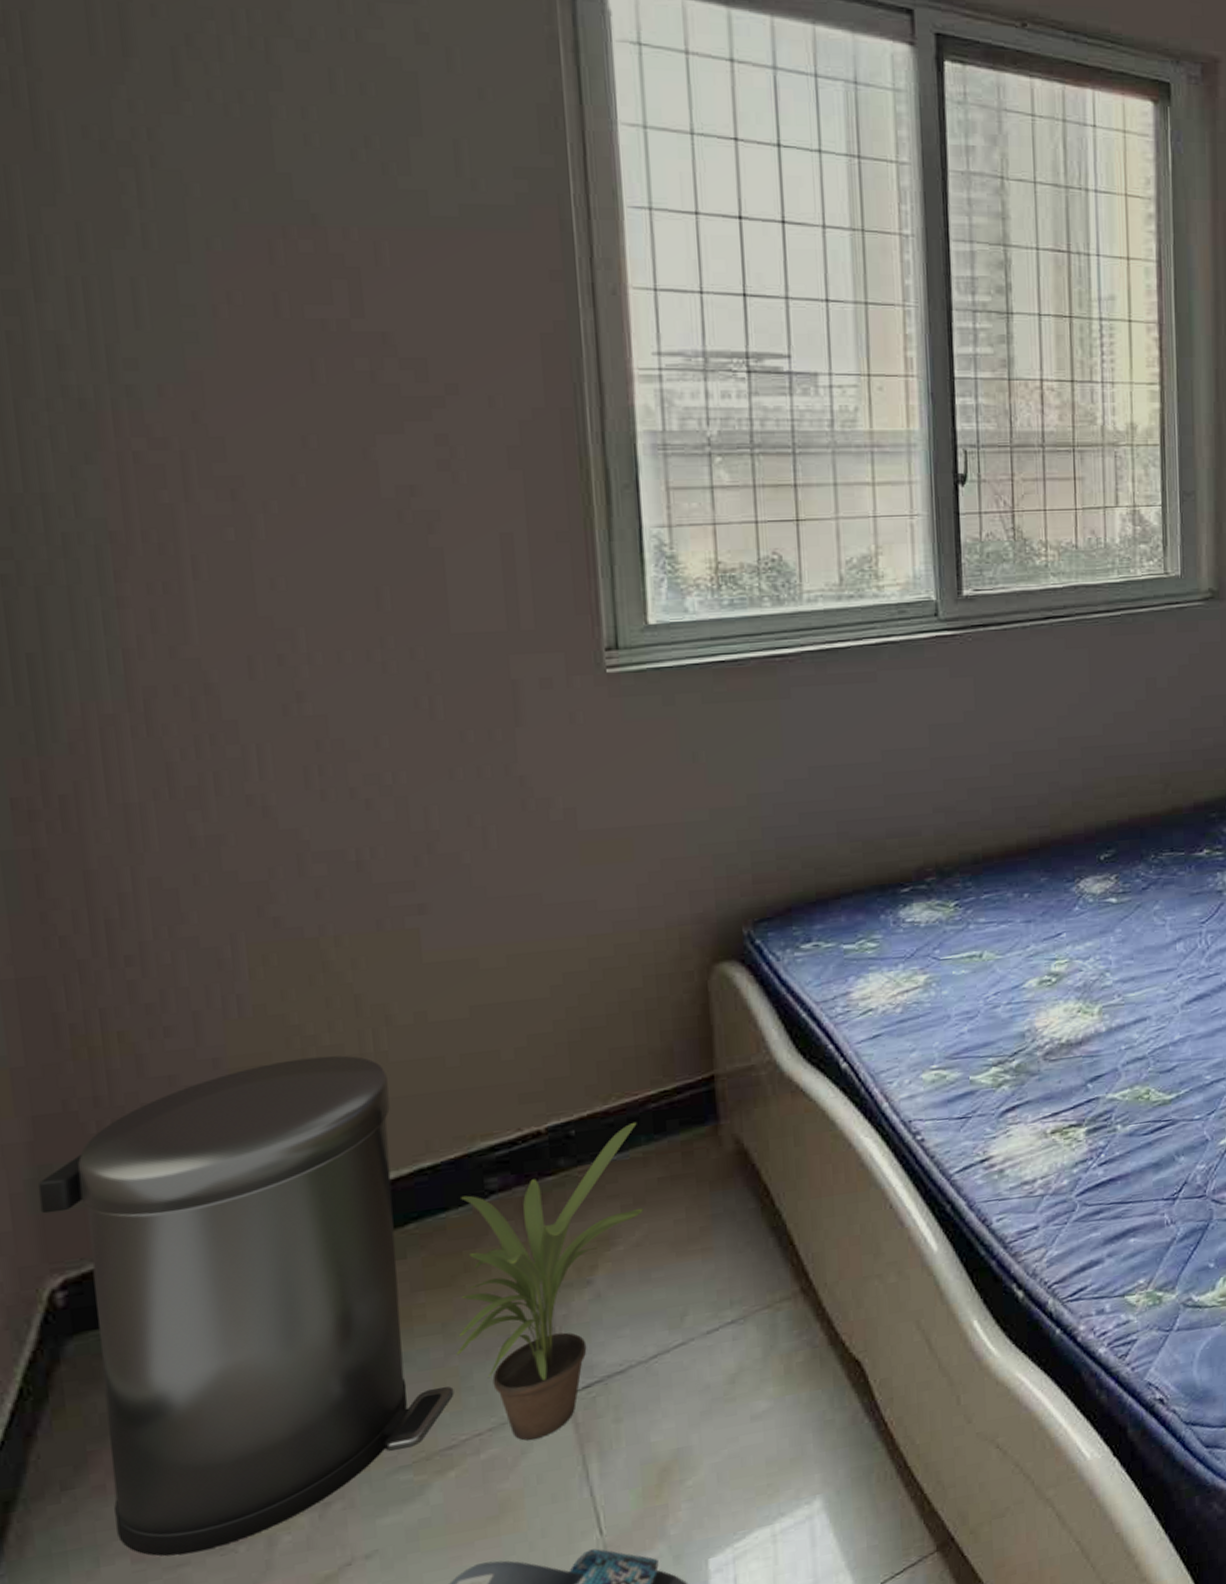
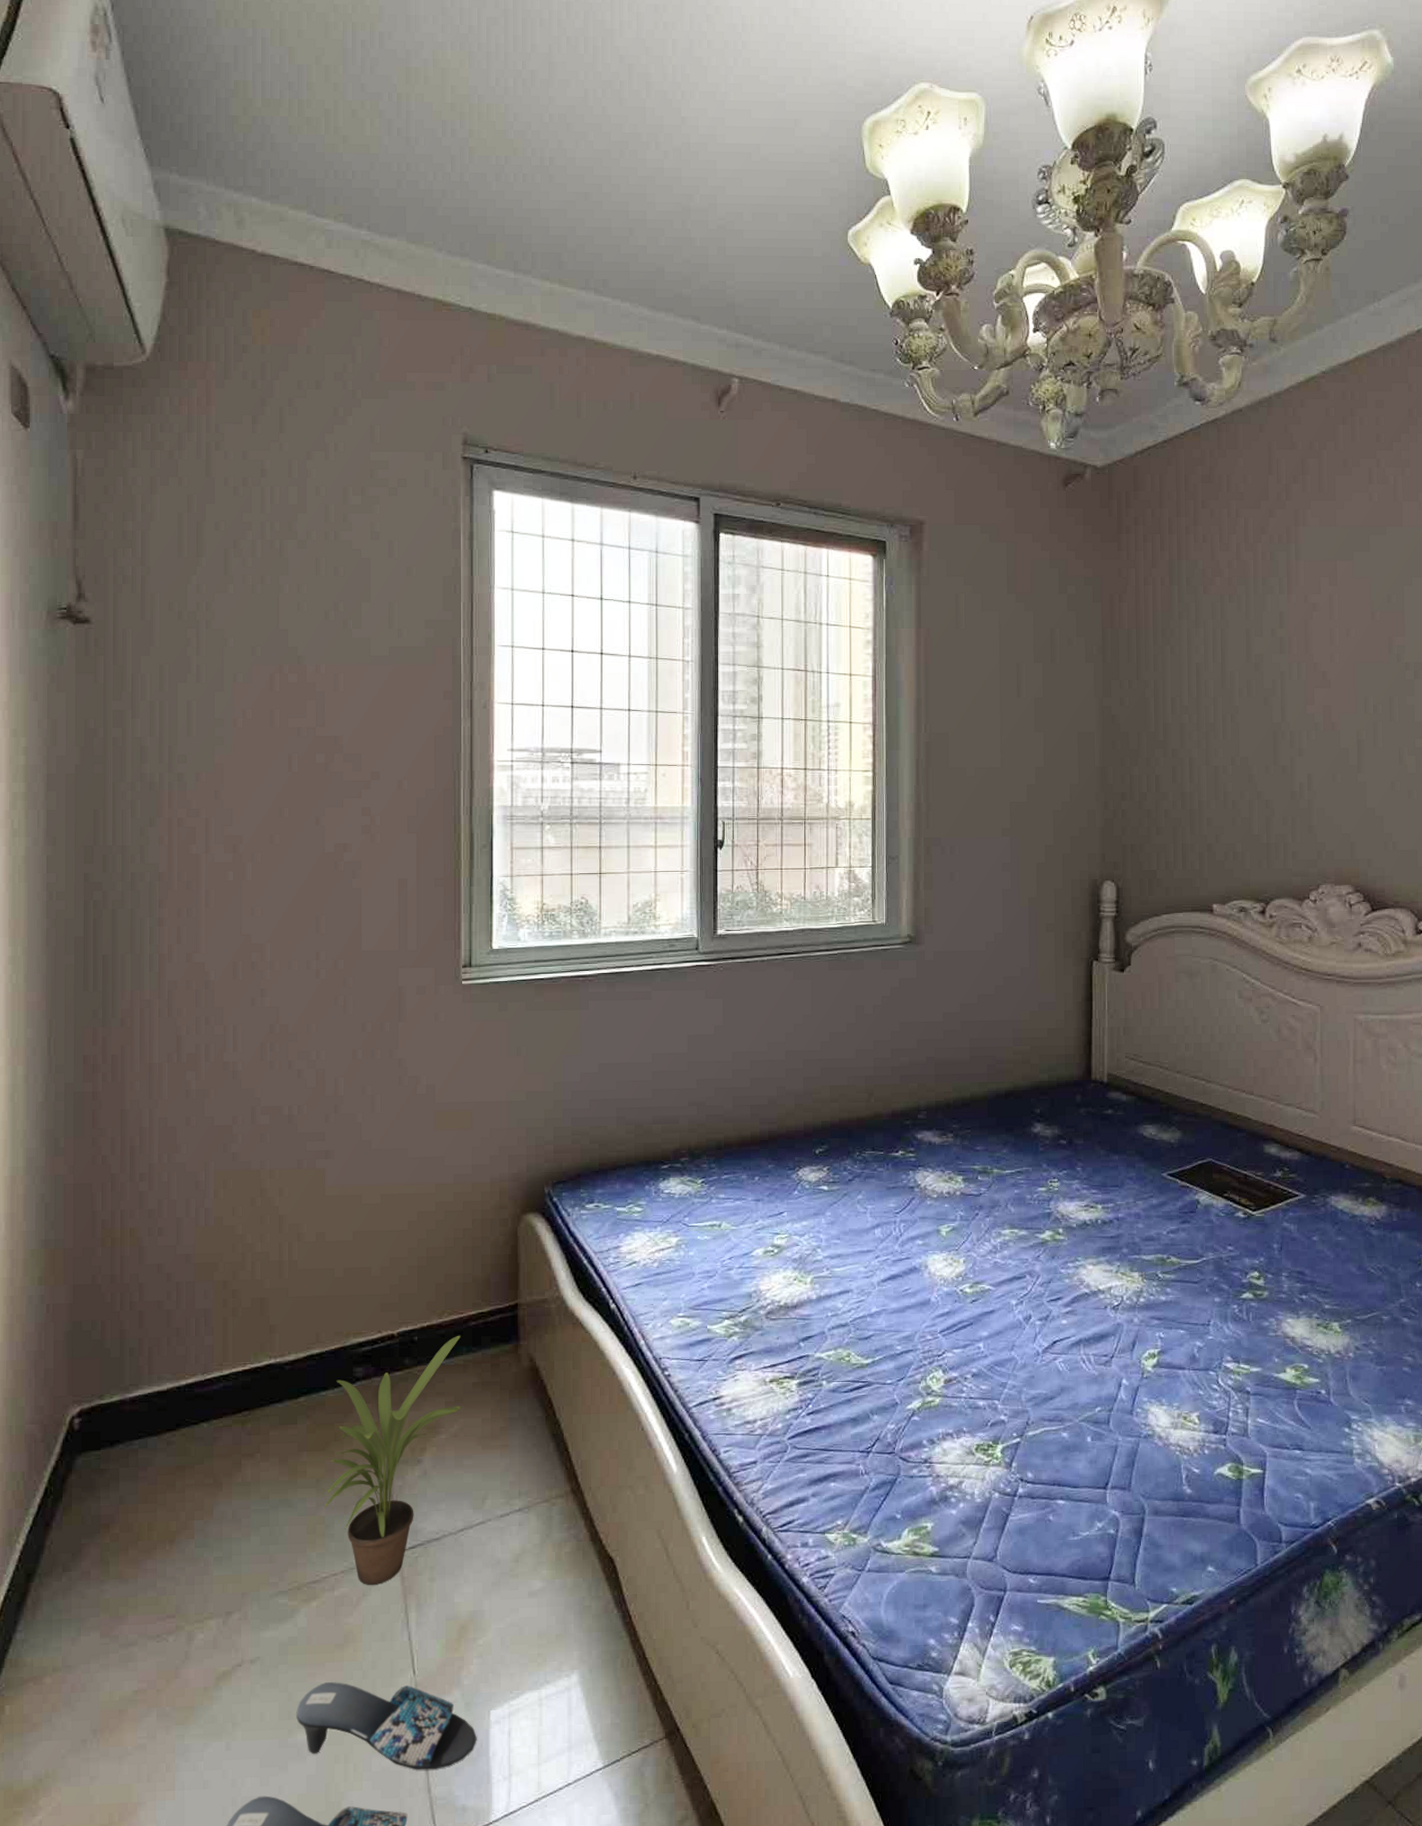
pedal bin: present [37,1055,454,1556] -> none [71,1260,321,1636]

